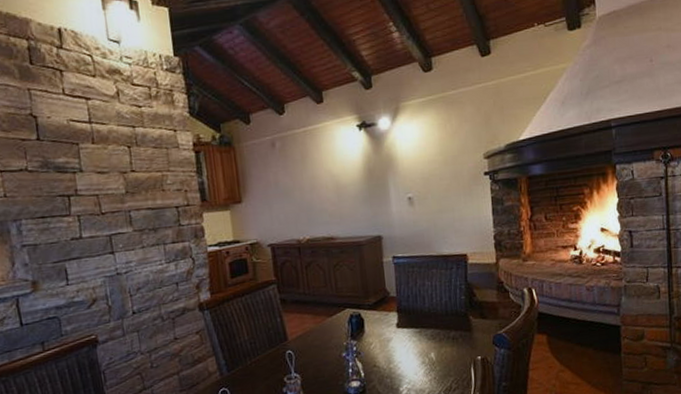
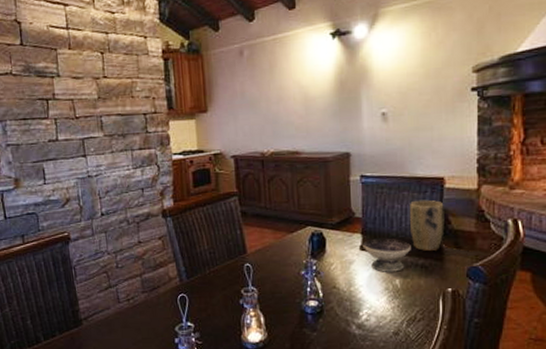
bowl: none [398,314,443,347] -> present [362,238,411,272]
plant pot: none [439,275,471,324] -> present [410,199,444,252]

